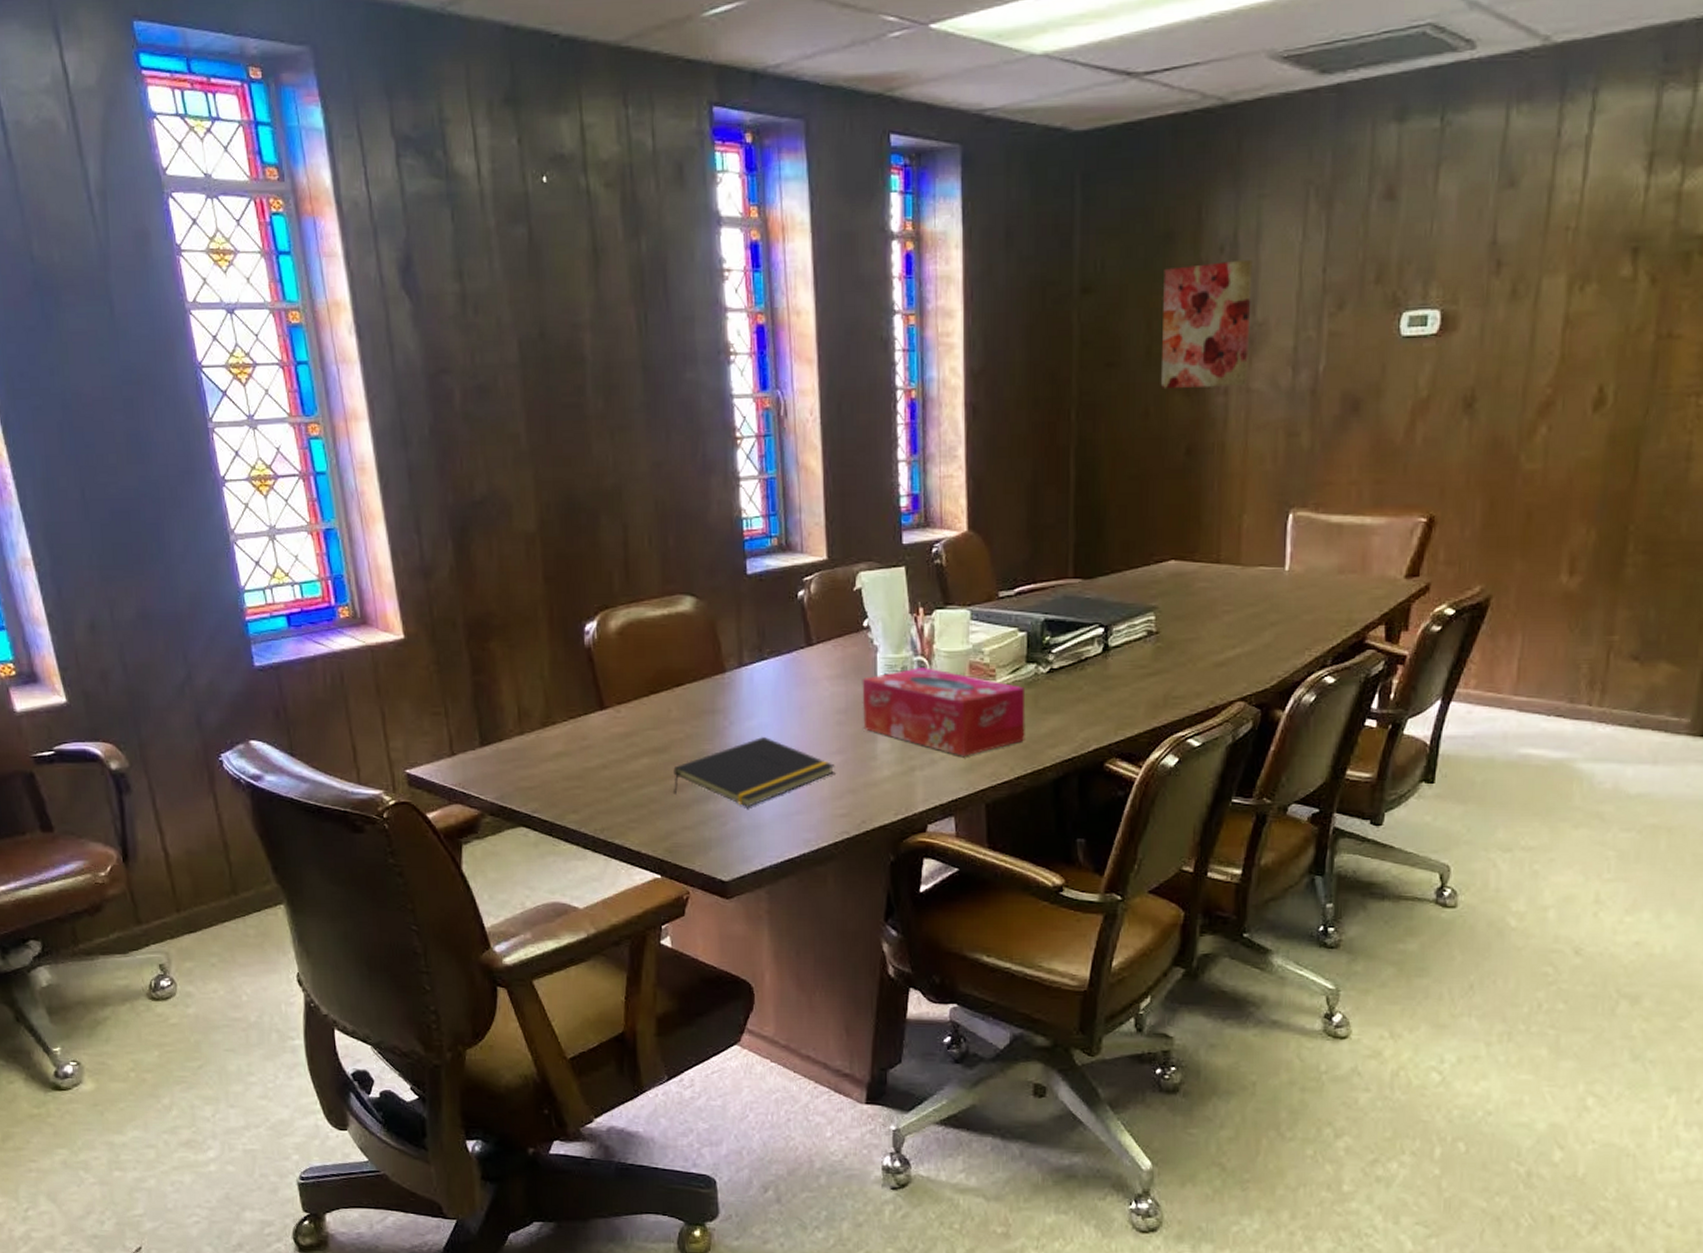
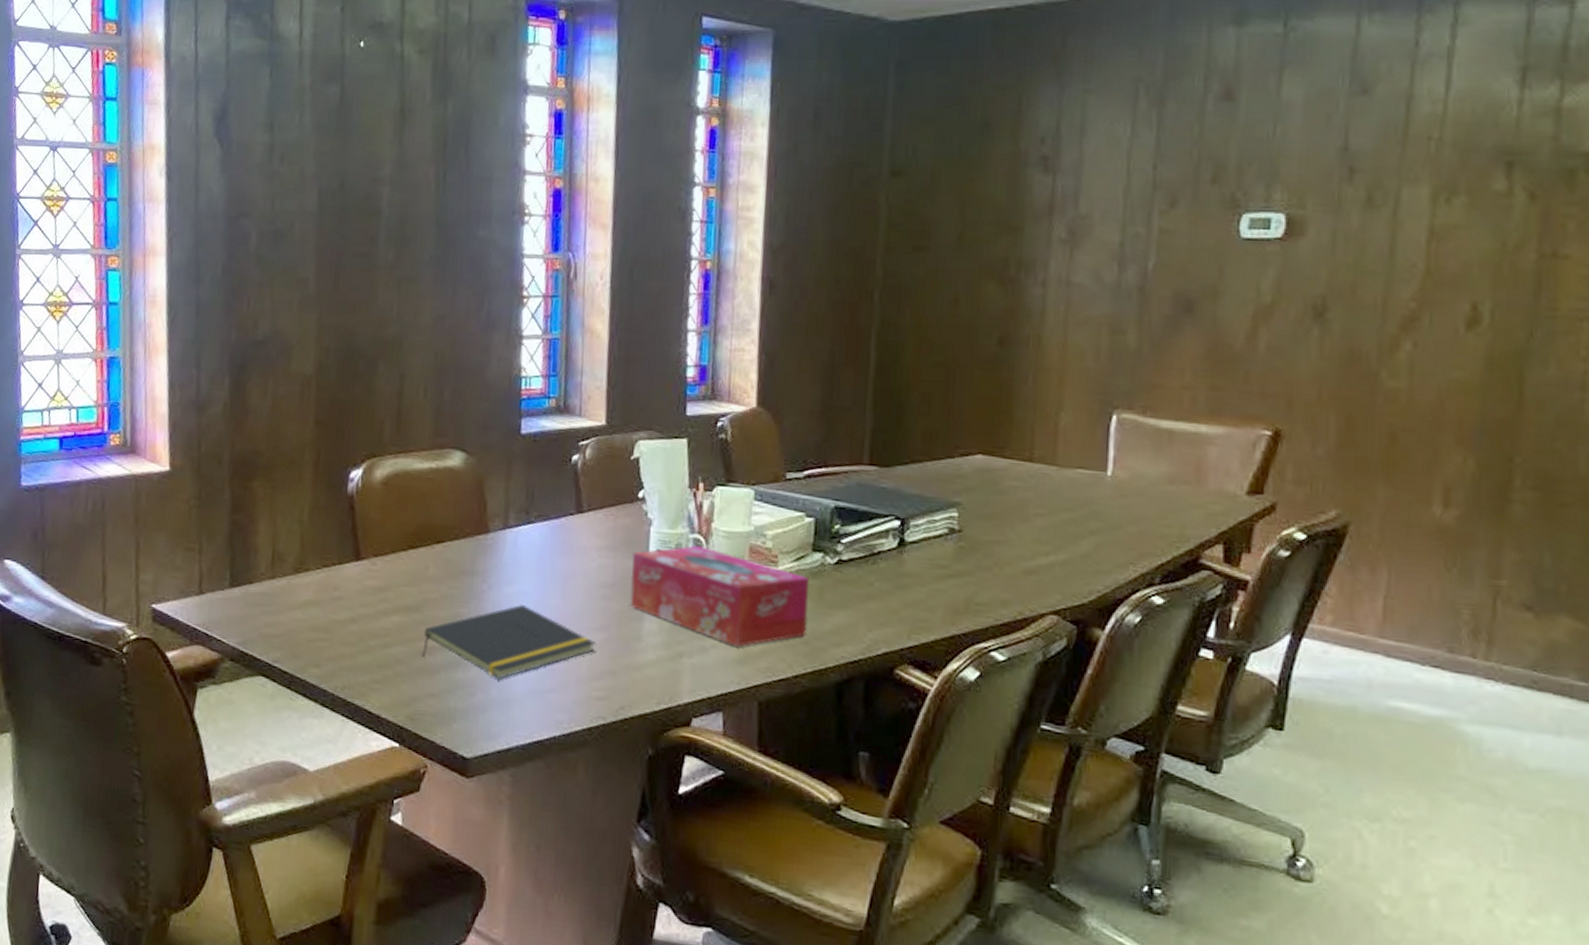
wall art: present [1160,259,1253,390] -> none [972,152,1076,279]

